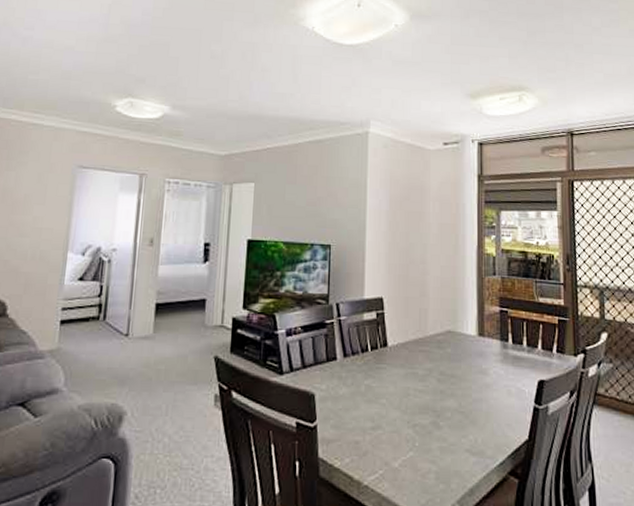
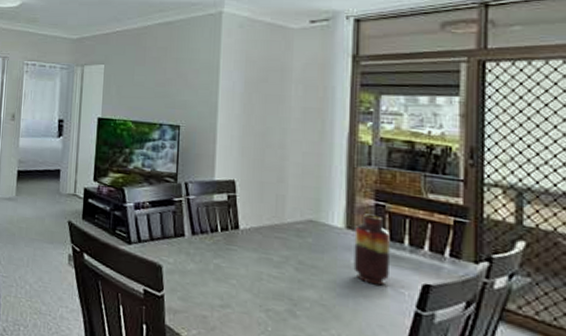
vase: none [485,320,513,386] -> present [353,213,390,286]

